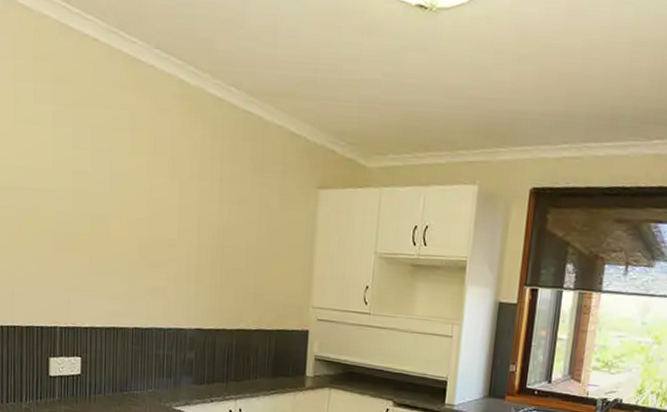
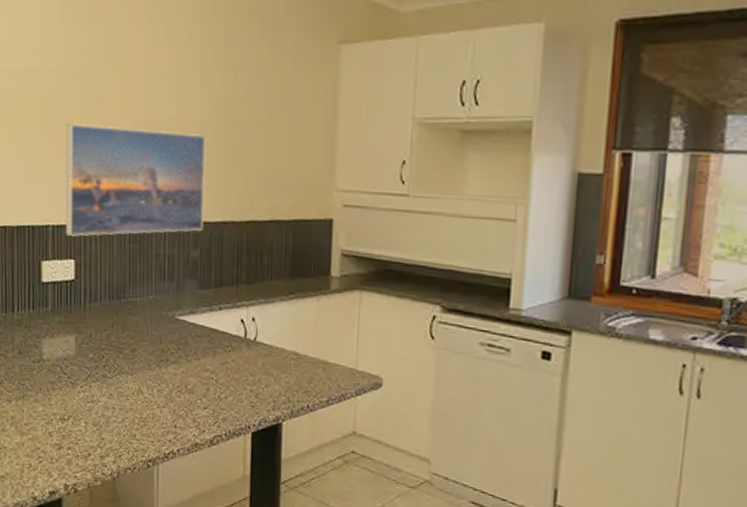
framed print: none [72,239,203,337] -> present [65,124,206,237]

